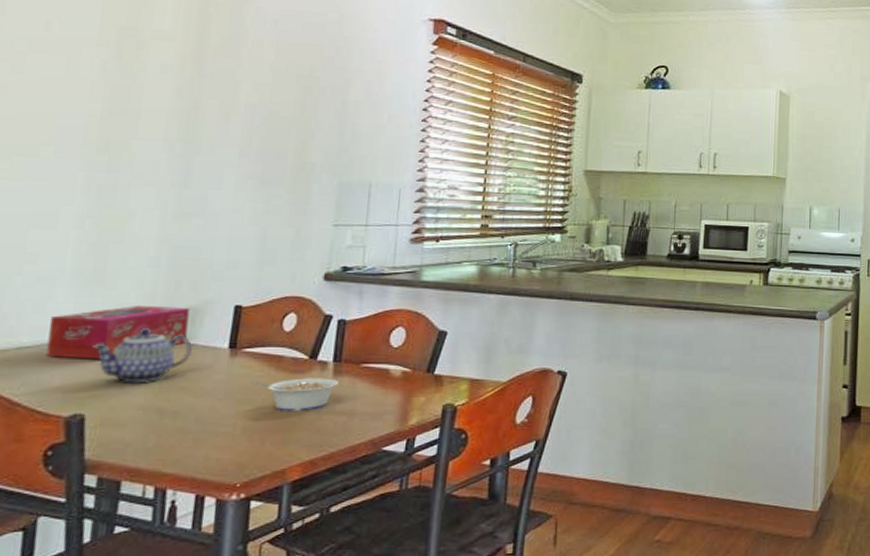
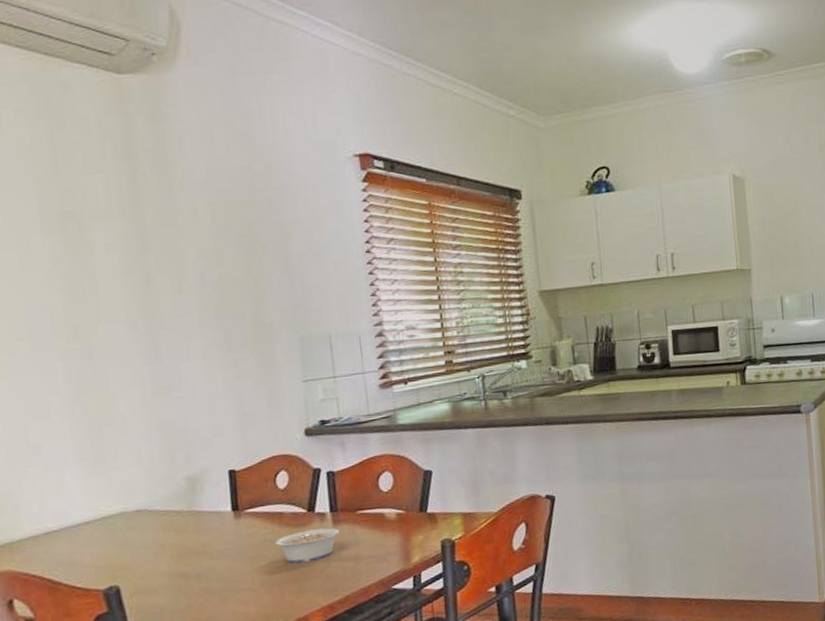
tissue box: present [46,305,190,359] -> none [68,477,192,538]
teapot: present [92,328,193,382] -> none [110,501,201,553]

